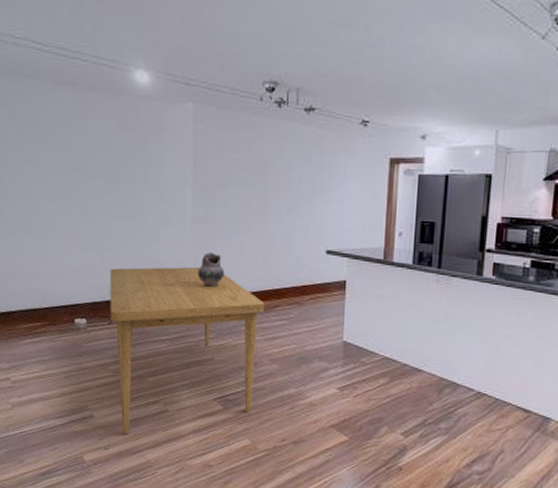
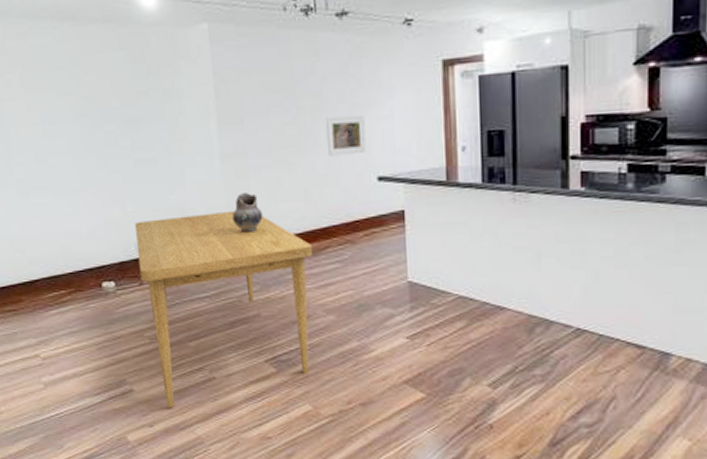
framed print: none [285,195,320,230] -> present [326,116,366,156]

